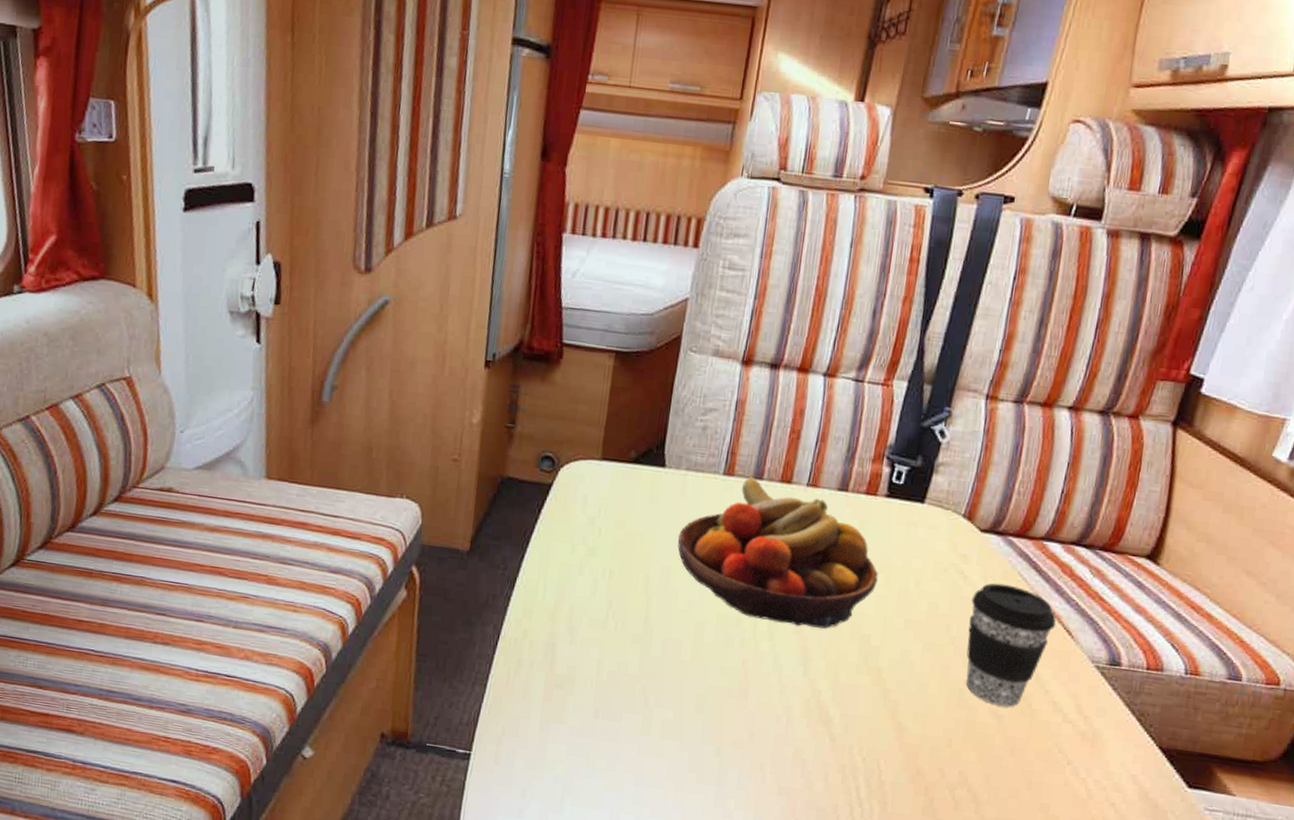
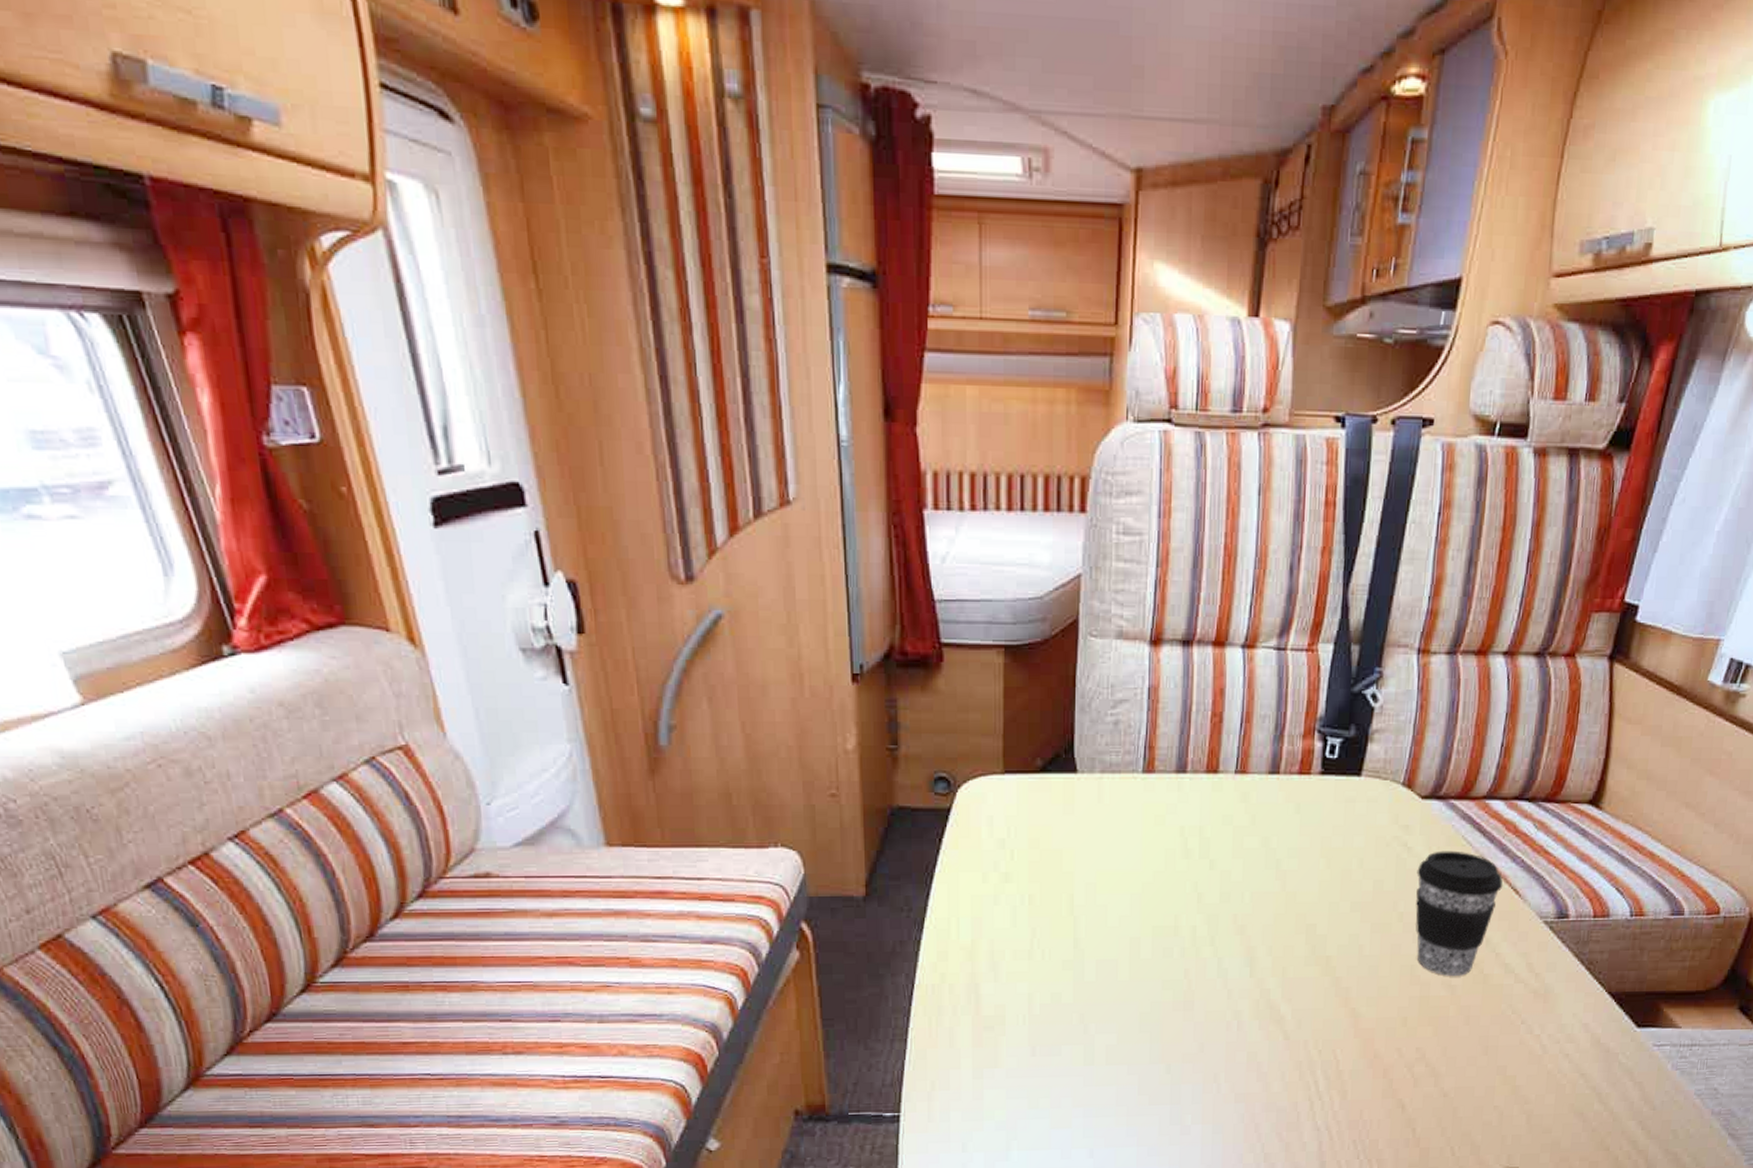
fruit bowl: present [678,476,879,629] -> none [1101,771,1320,926]

